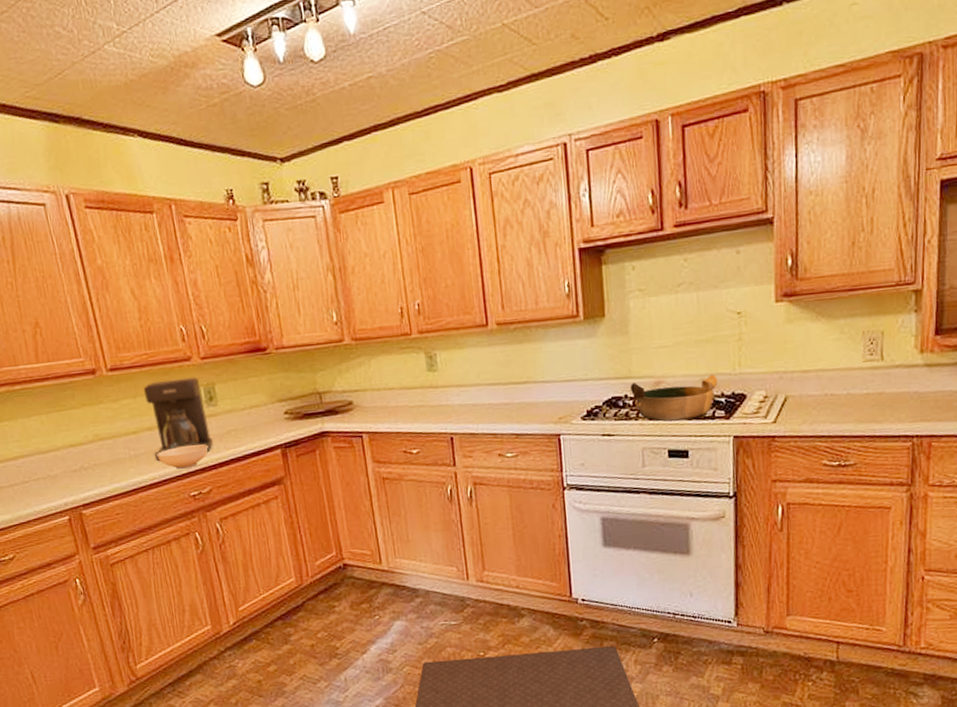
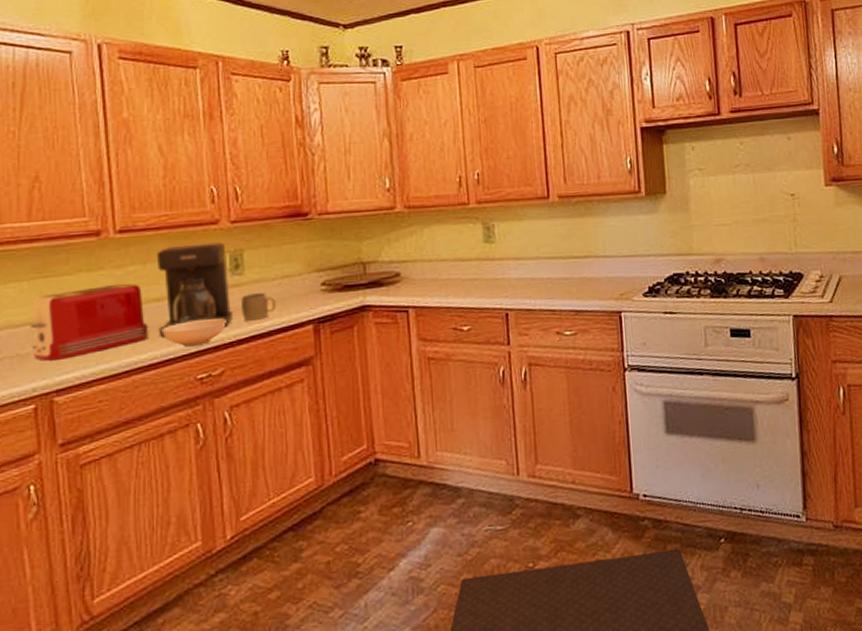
toaster: none [52,415,148,481] -> present [29,283,149,361]
mug: none [218,421,248,447] -> present [241,293,277,322]
cooking pot: present [629,374,718,422] -> none [691,252,776,300]

